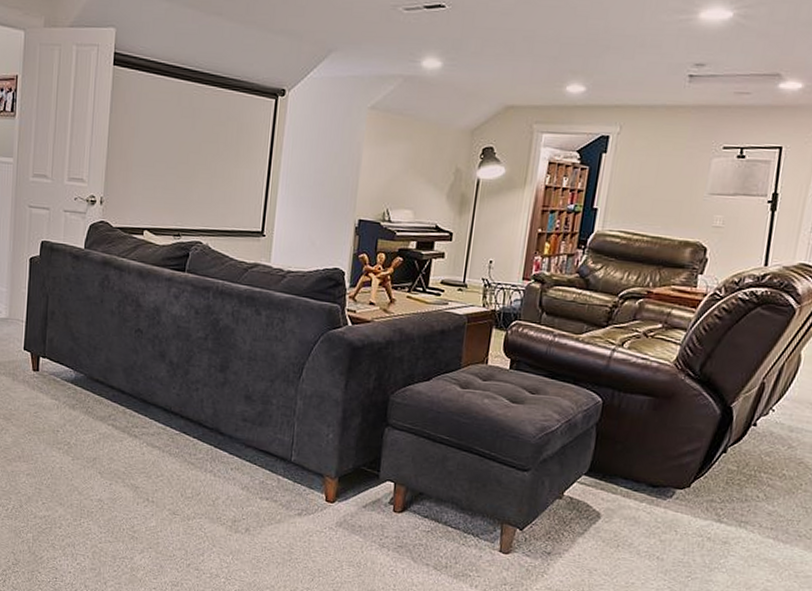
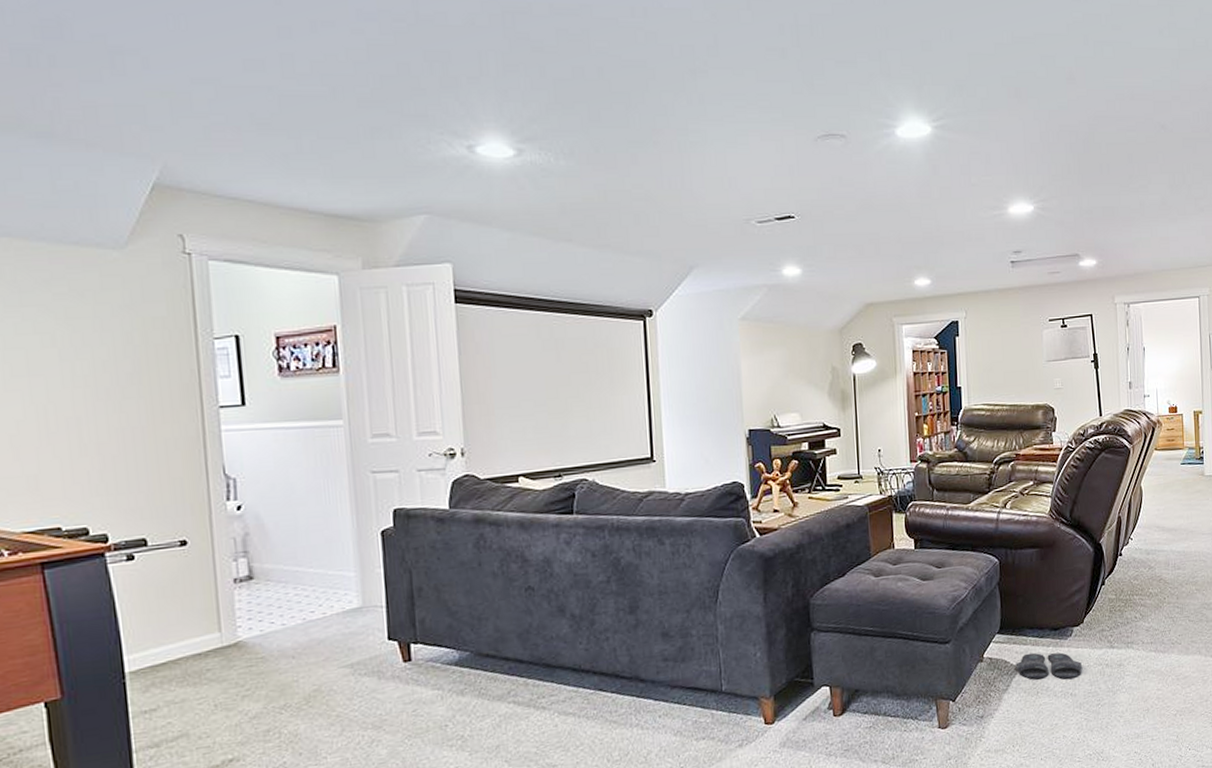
slippers: none [598,503,678,543] -> present [1015,652,1082,680]

